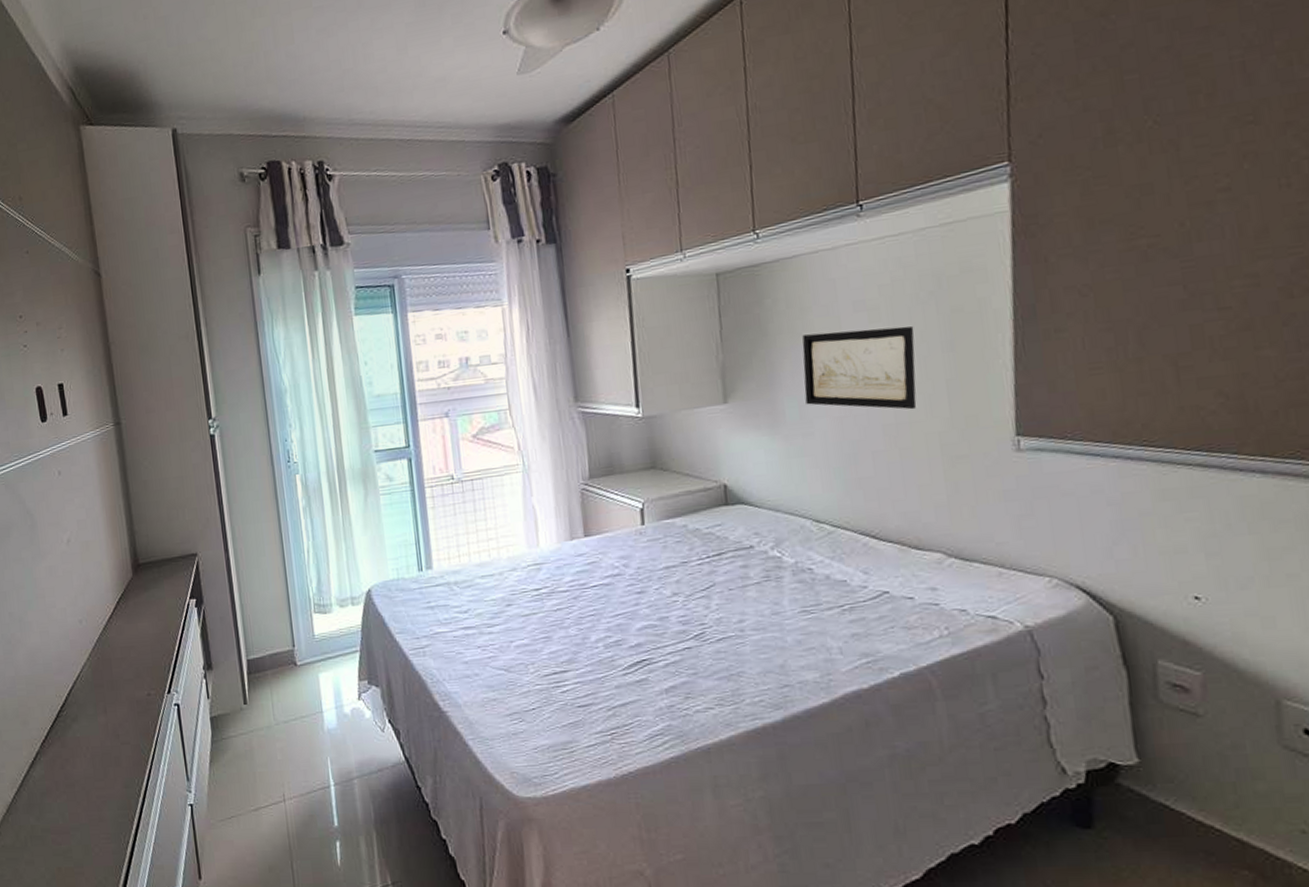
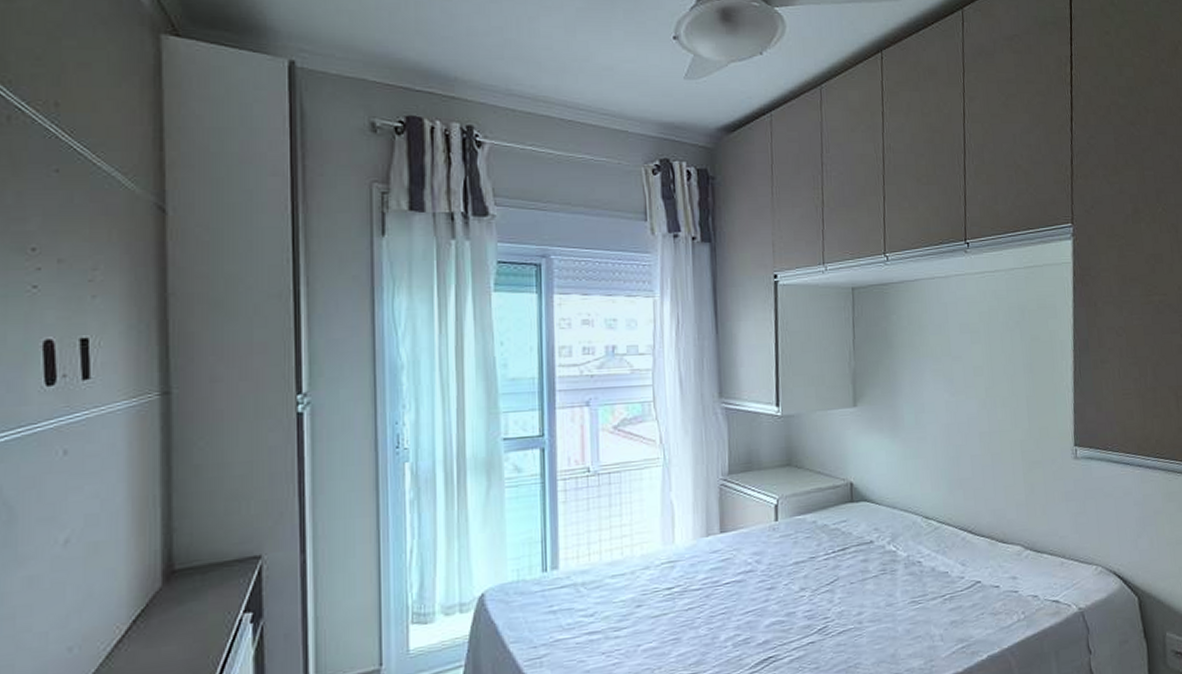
wall art: present [802,326,917,410] -> none [919,348,1005,421]

